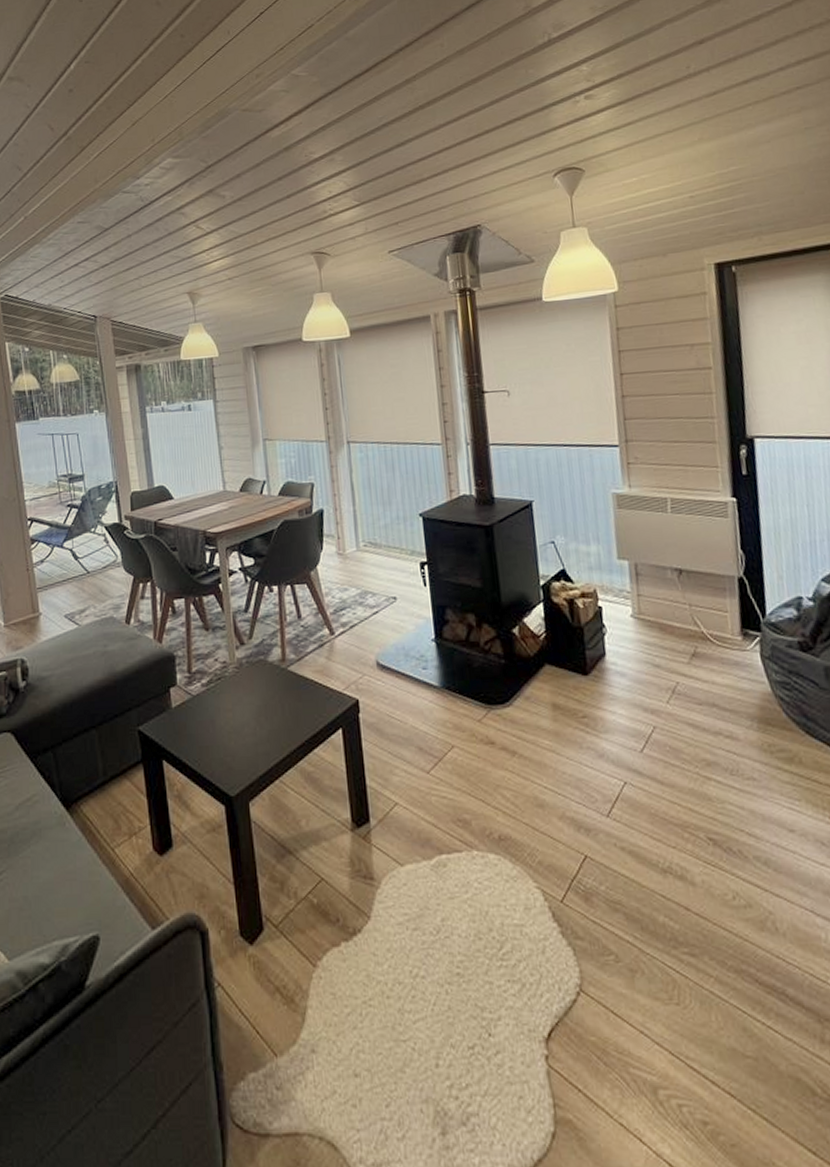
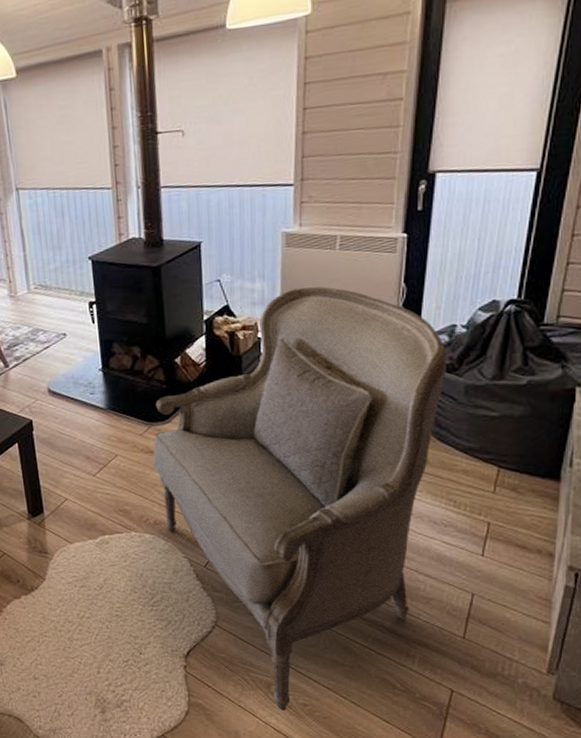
armchair: none [493,551,813,1134] -> present [152,286,447,712]

